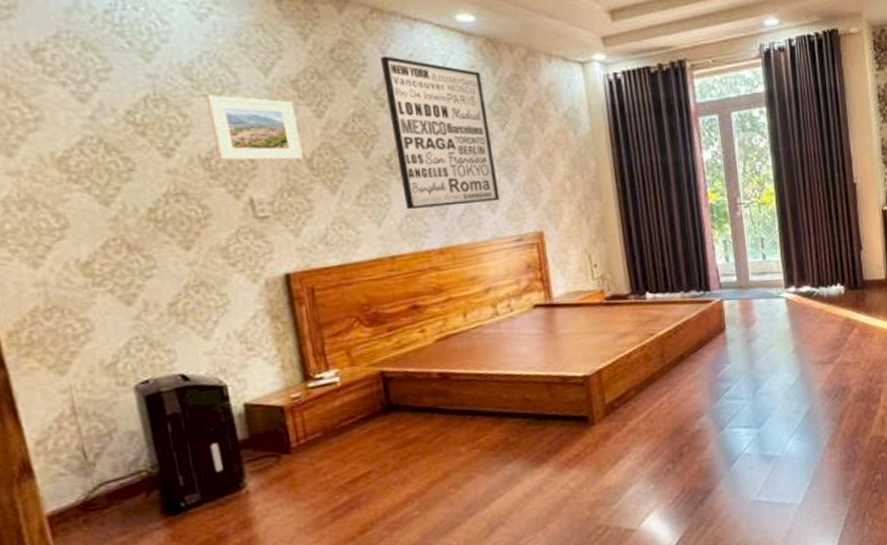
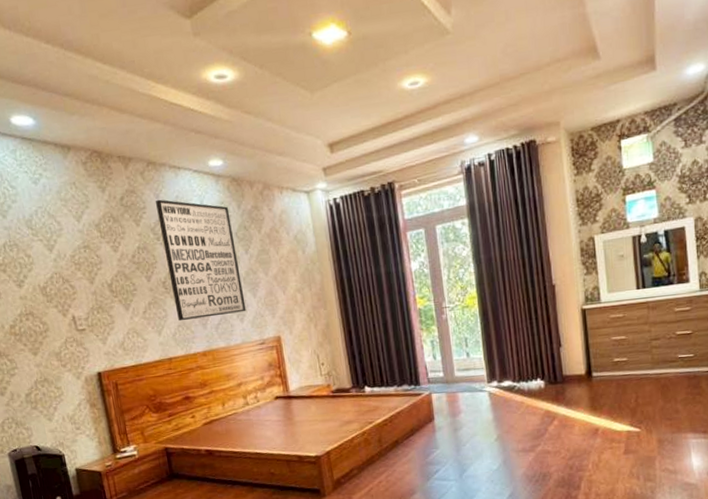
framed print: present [206,94,303,161] -> none [41,239,106,288]

